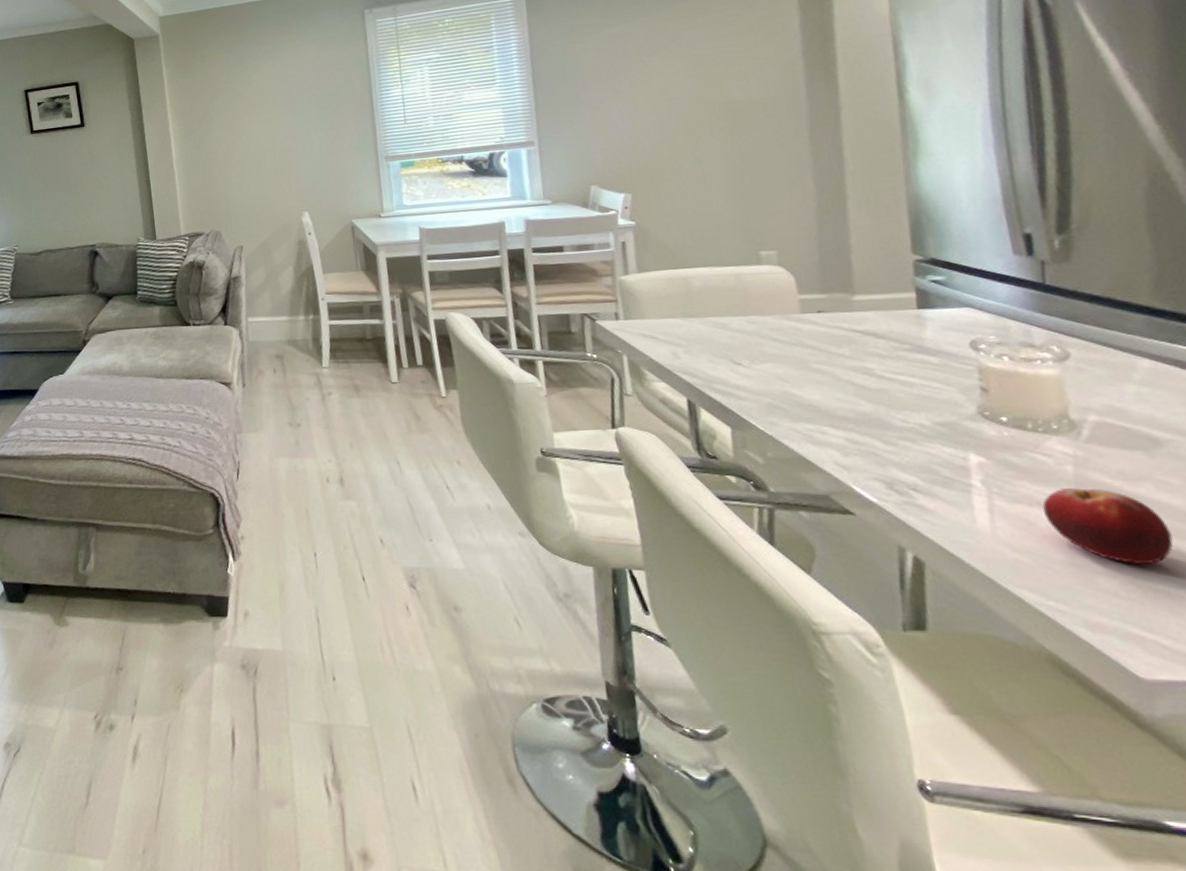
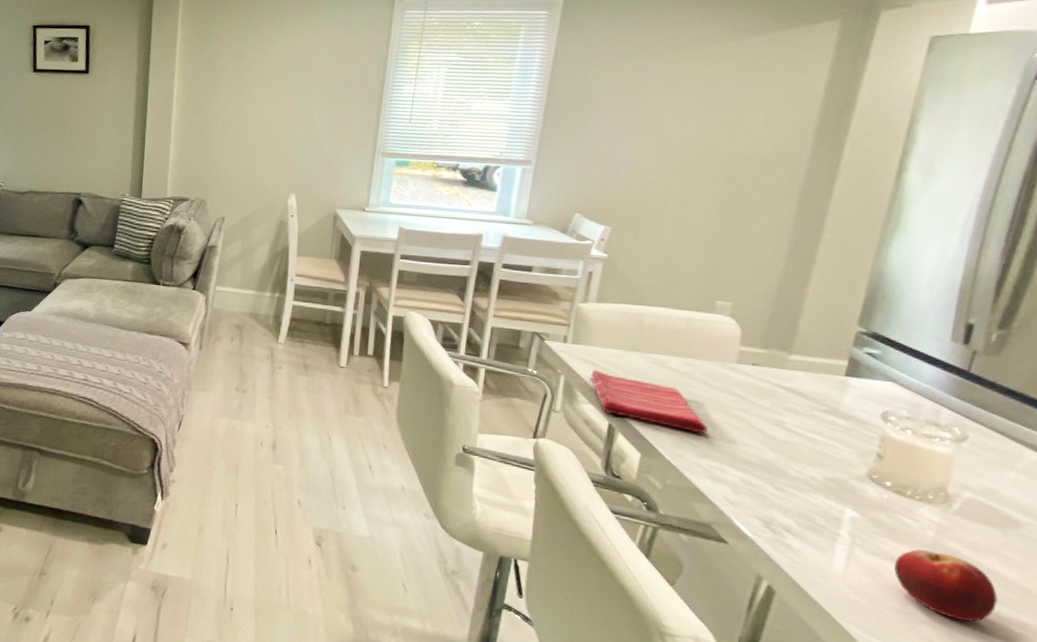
dish towel: none [653,344,793,396] -> present [591,370,707,434]

